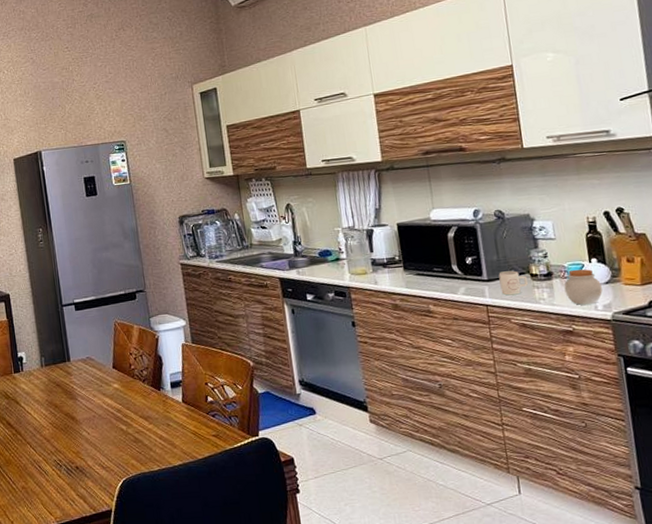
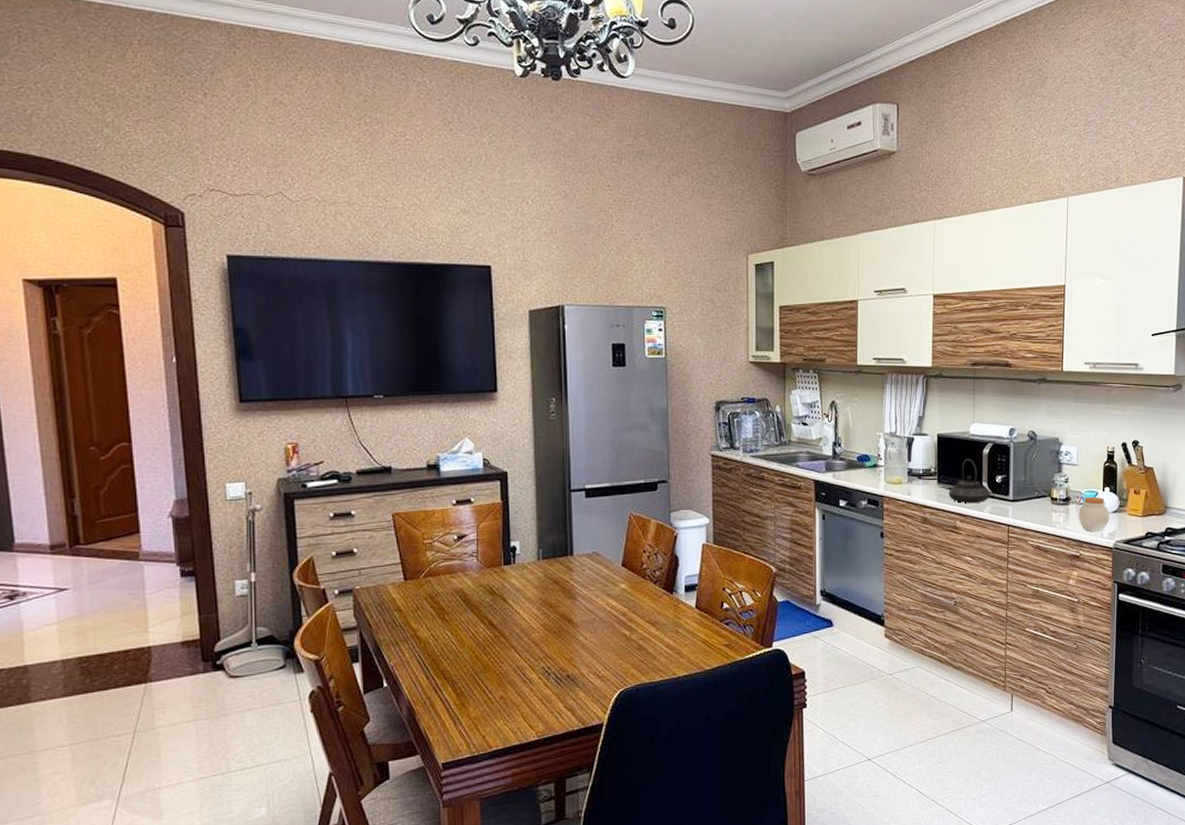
teapot: none [416,243,462,287] -> present [948,458,989,503]
mug: present [498,270,529,296] -> none [1023,493,1048,517]

